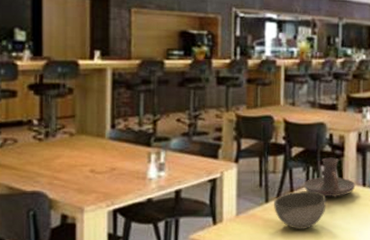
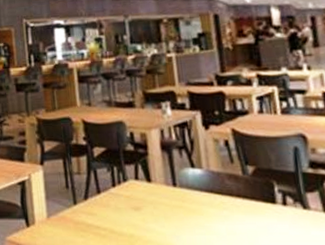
bowl: present [274,191,327,229] -> none [82,192,137,232]
candle holder: present [303,157,356,197] -> none [109,156,166,199]

